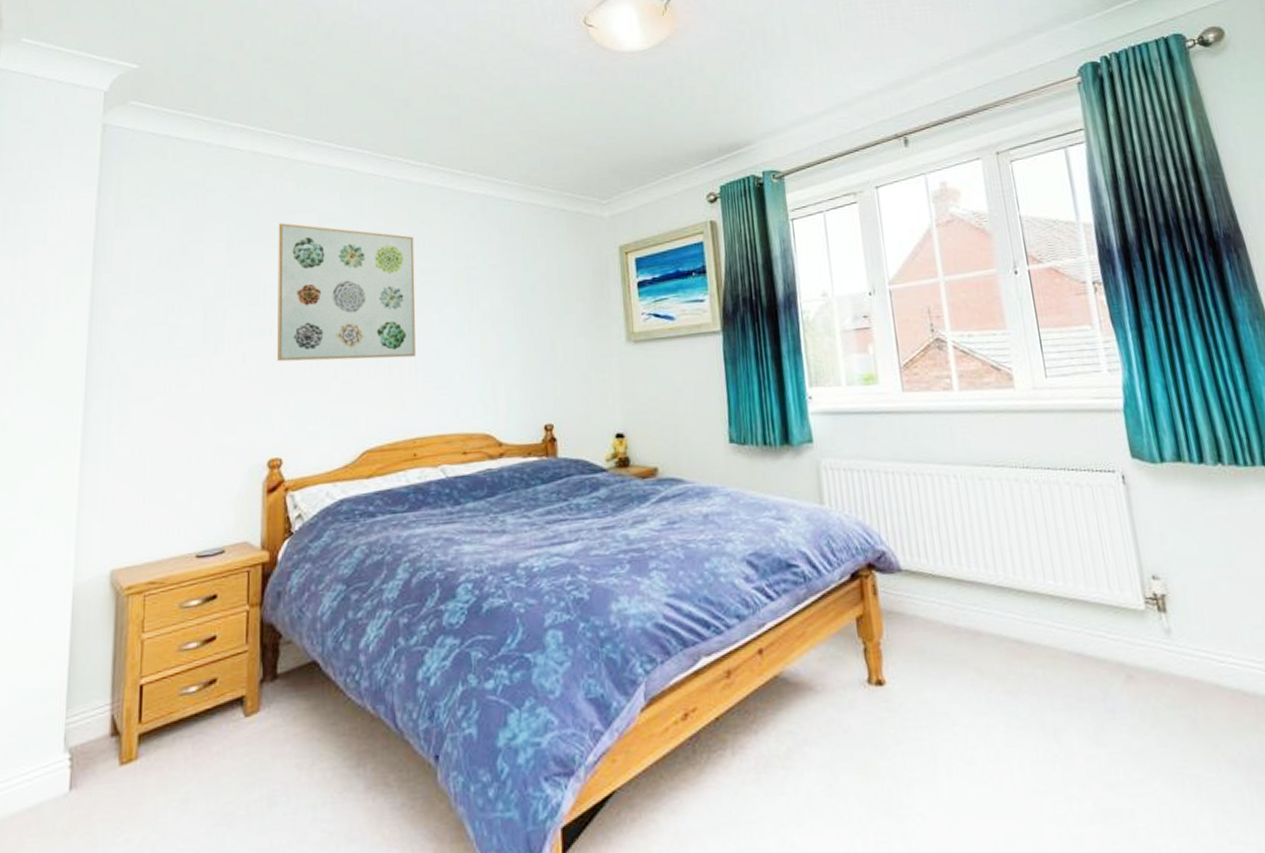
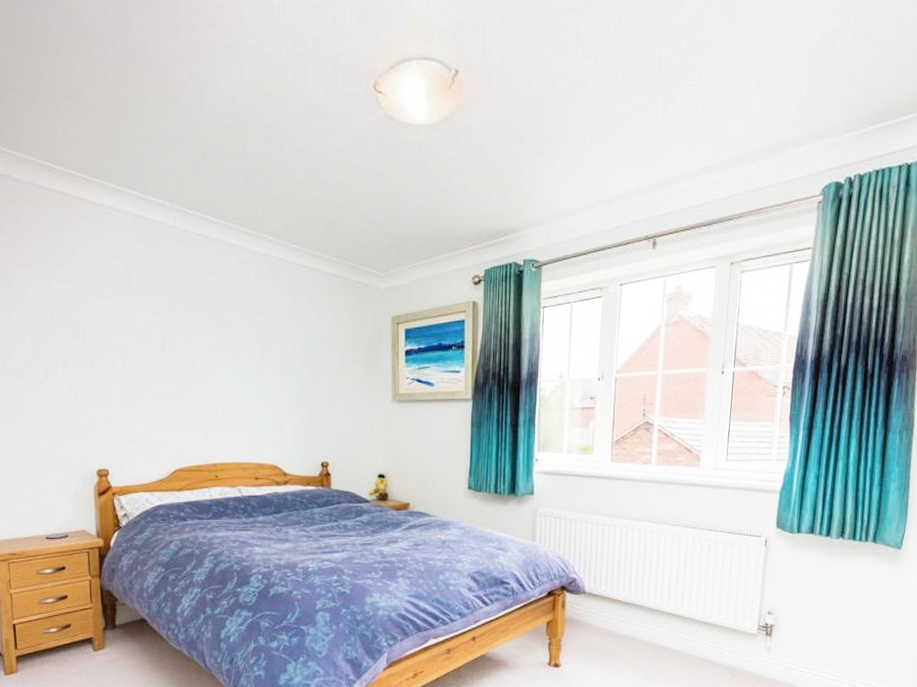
wall art: present [277,223,416,362] -> none [90,266,216,397]

